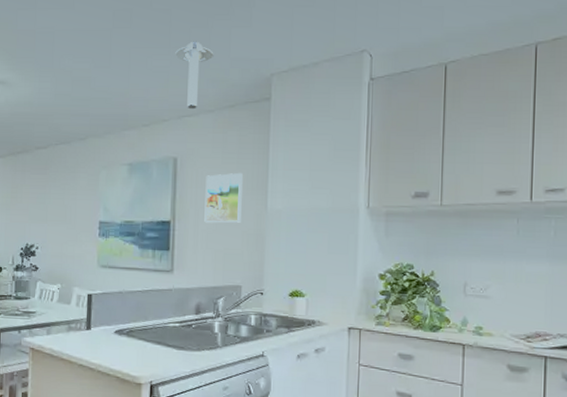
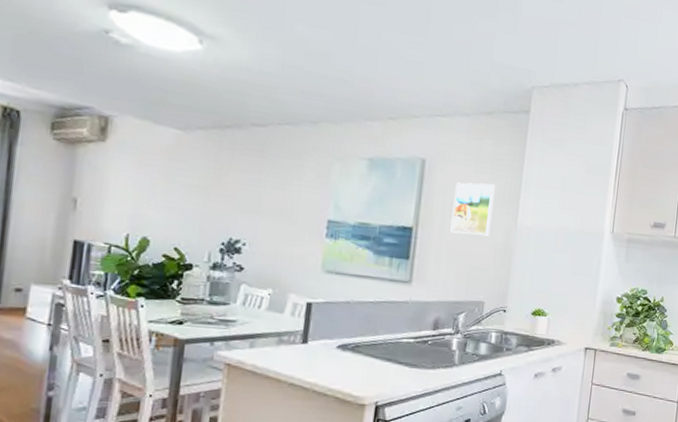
ceiling light: present [175,41,214,110] -> none [432,36,475,110]

